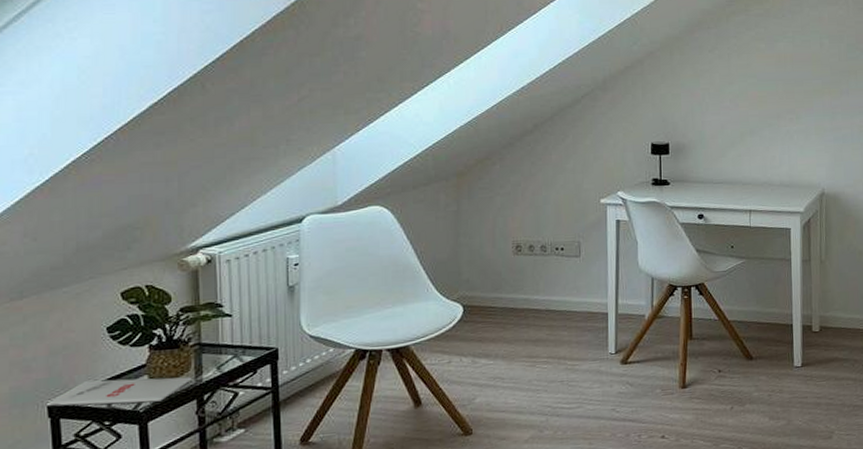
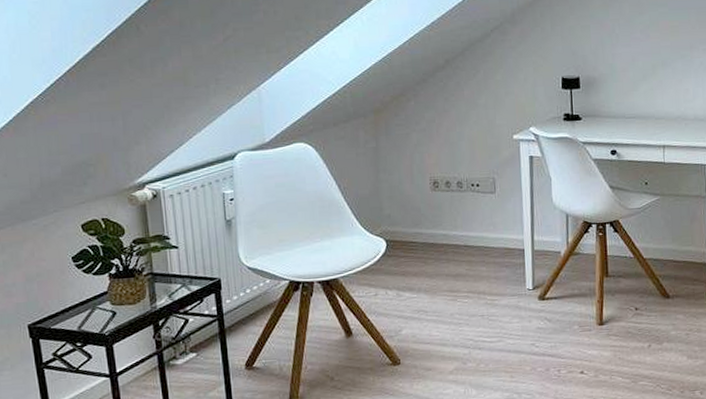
magazine: present [45,377,192,407] -> none [26,304,148,329]

